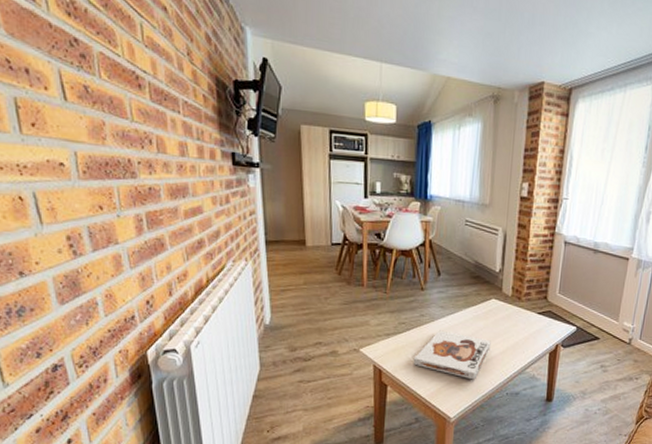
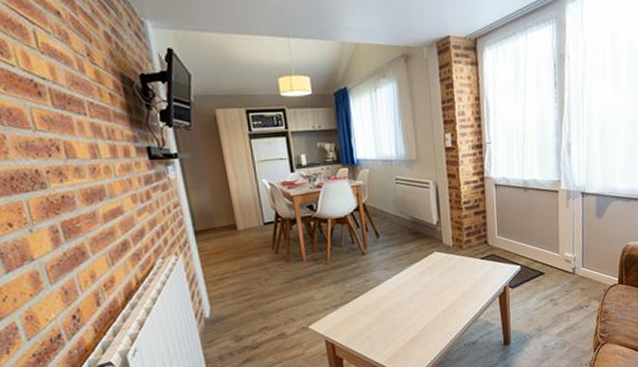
board game: present [413,330,491,380] -> none [365,292,441,337]

